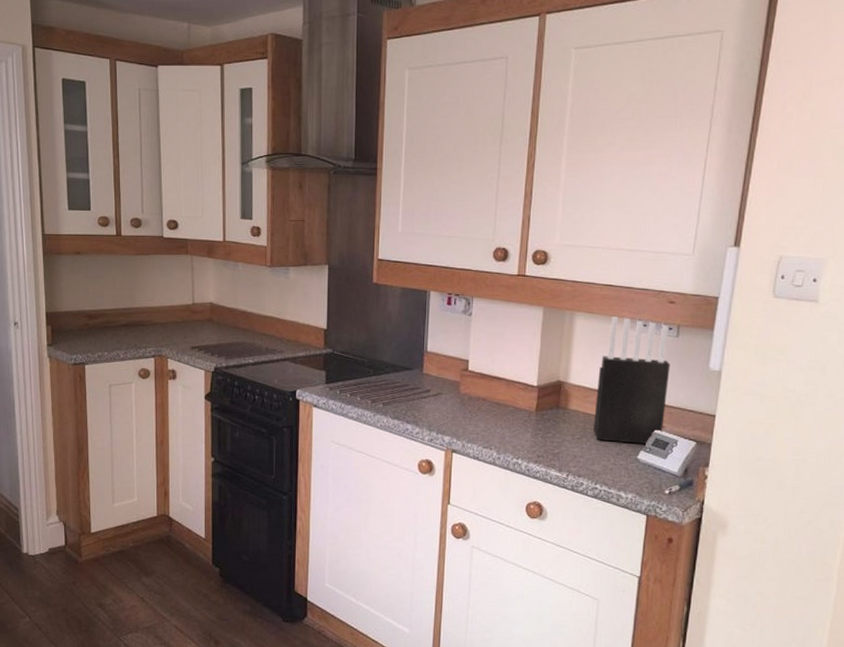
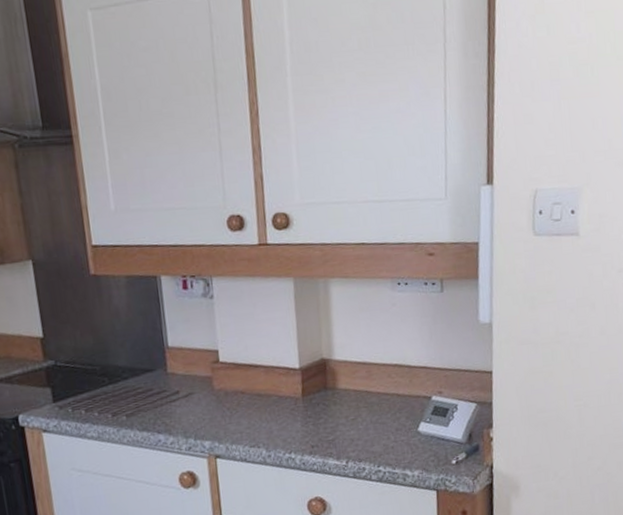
knife block: present [593,316,671,444] -> none [364,277,441,418]

